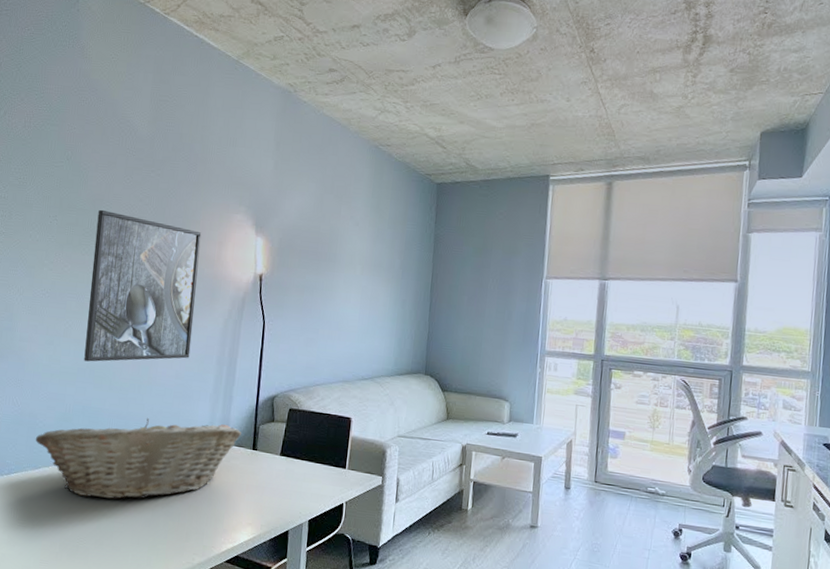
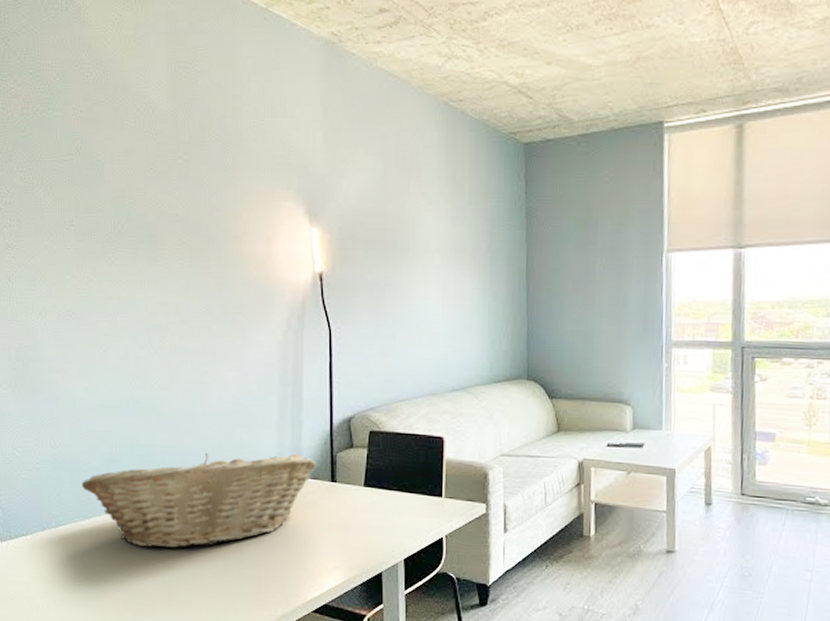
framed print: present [84,209,202,362] -> none [121,208,247,392]

